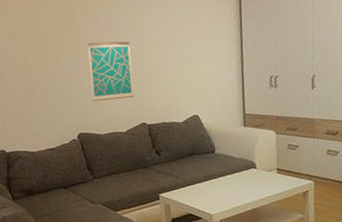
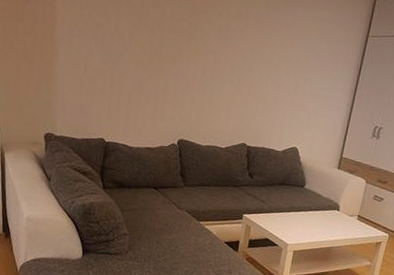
wall art: present [88,41,135,101] -> none [199,50,249,116]

